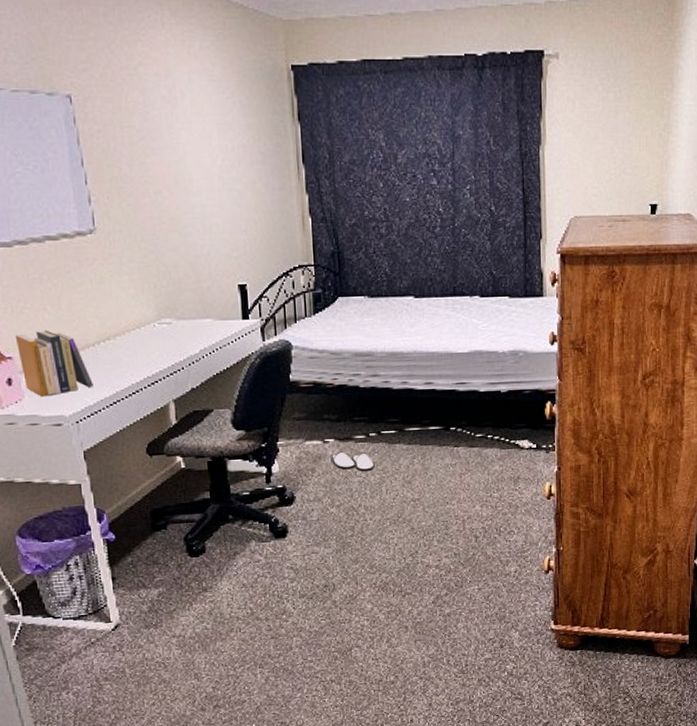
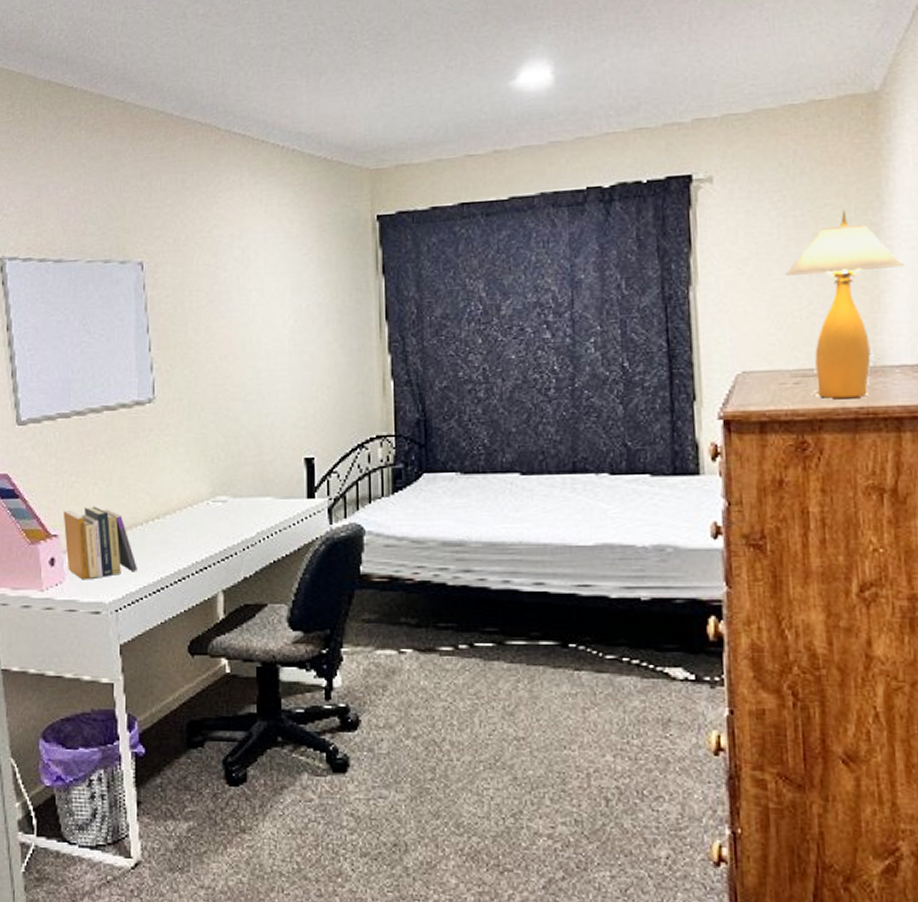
slippers: present [330,451,375,471] -> none [407,666,465,694]
table lamp: none [607,90,685,238] -> present [785,211,905,398]

